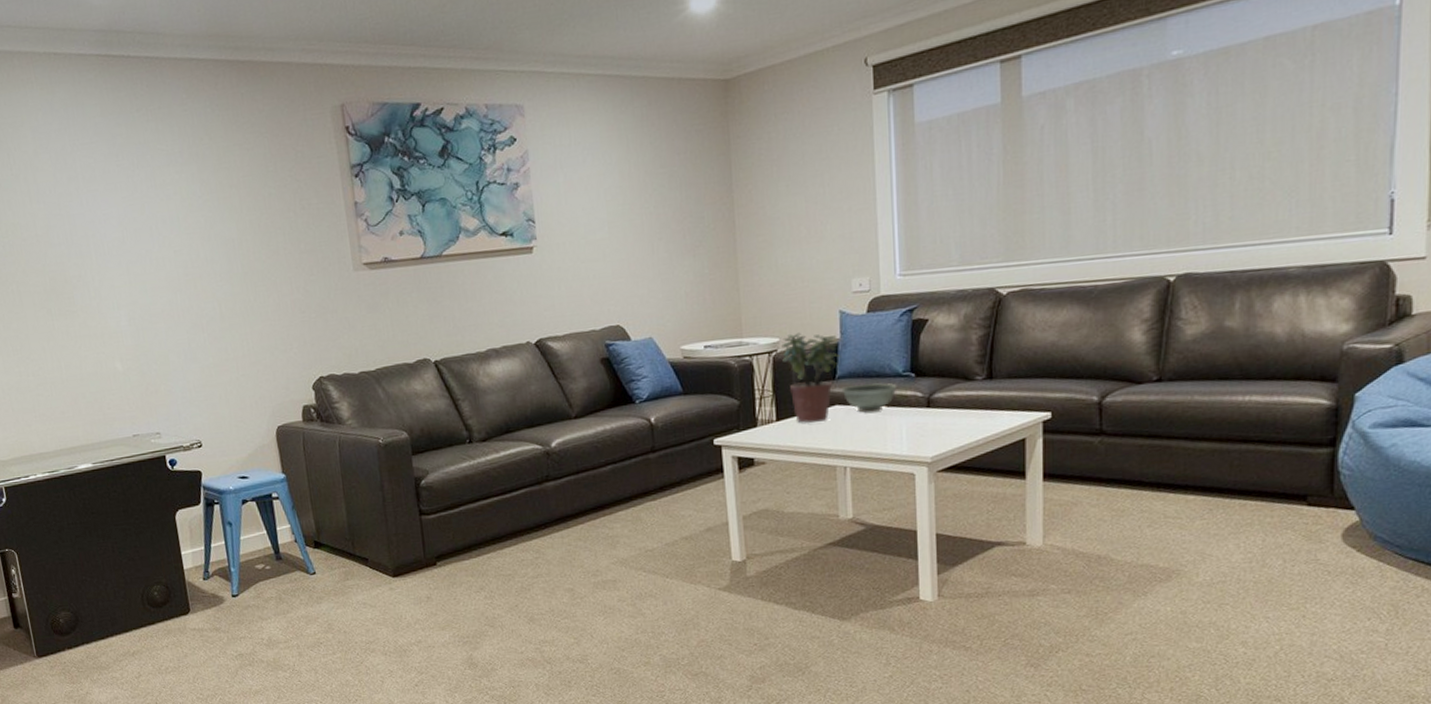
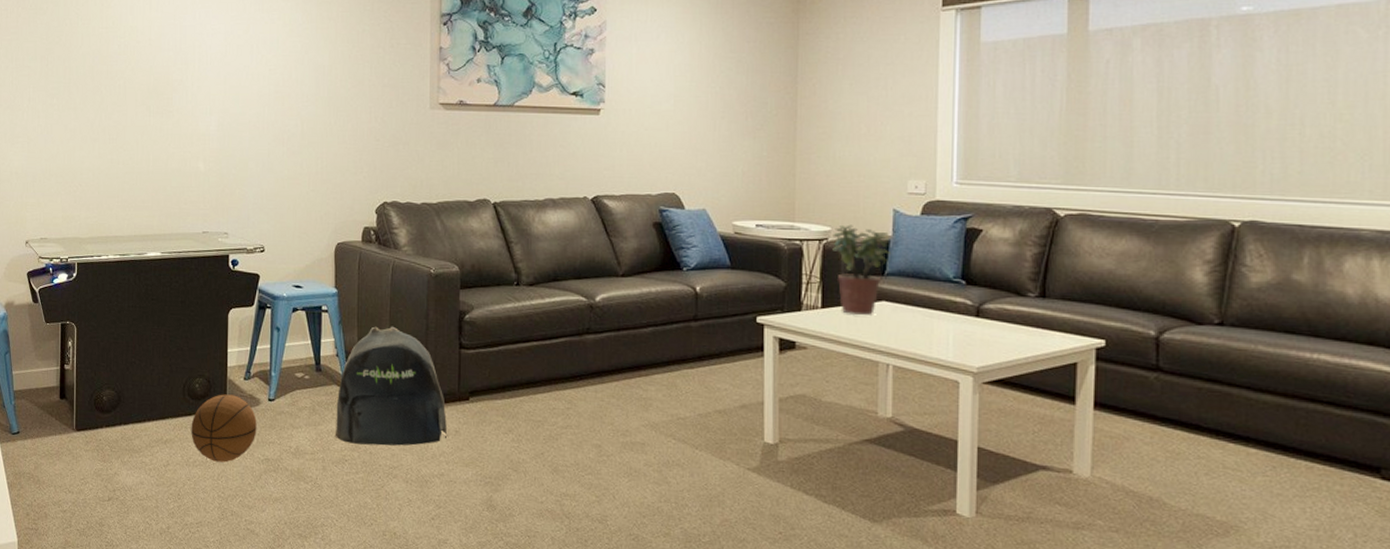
basketball: none [156,596,226,665] -> present [191,394,257,463]
backpack: none [302,503,420,626] -> present [336,326,448,446]
bowl: present [841,383,897,412] -> none [889,284,947,313]

